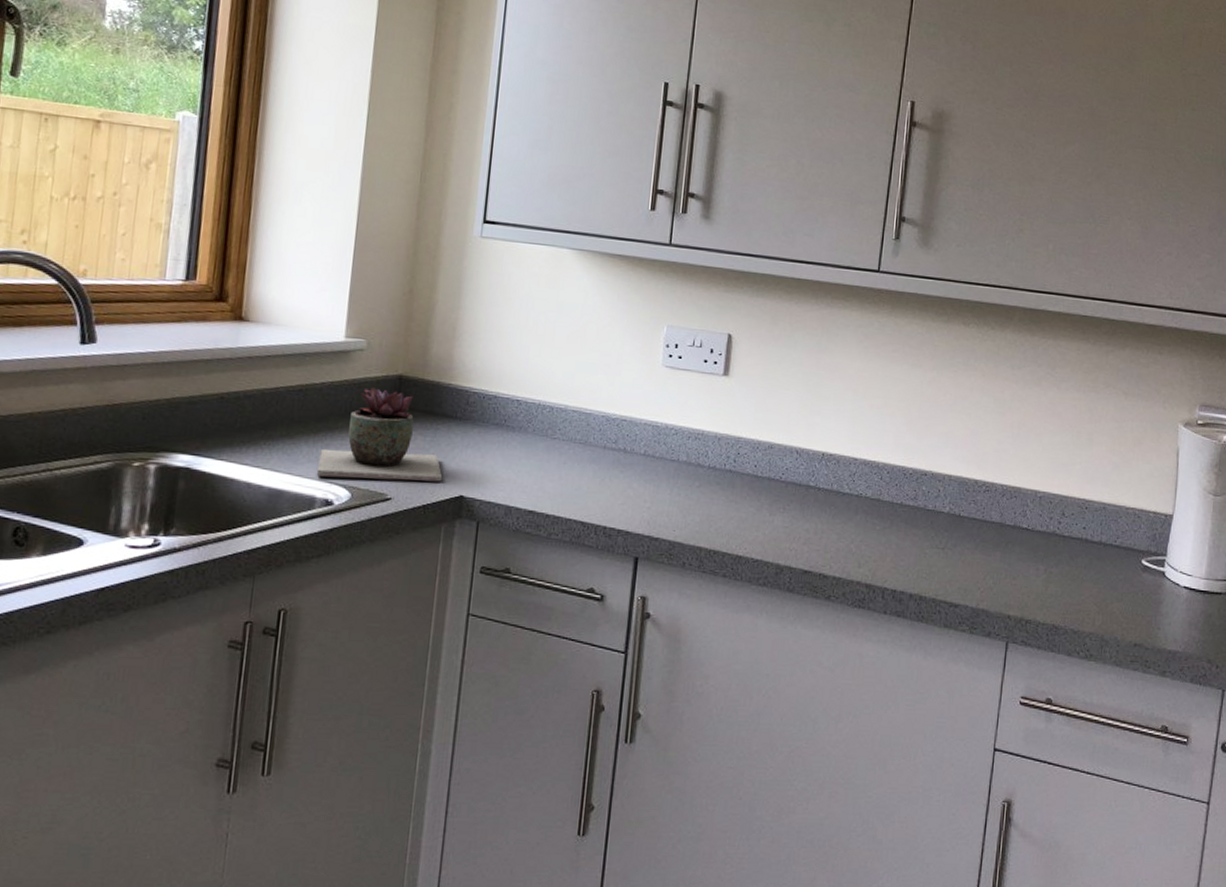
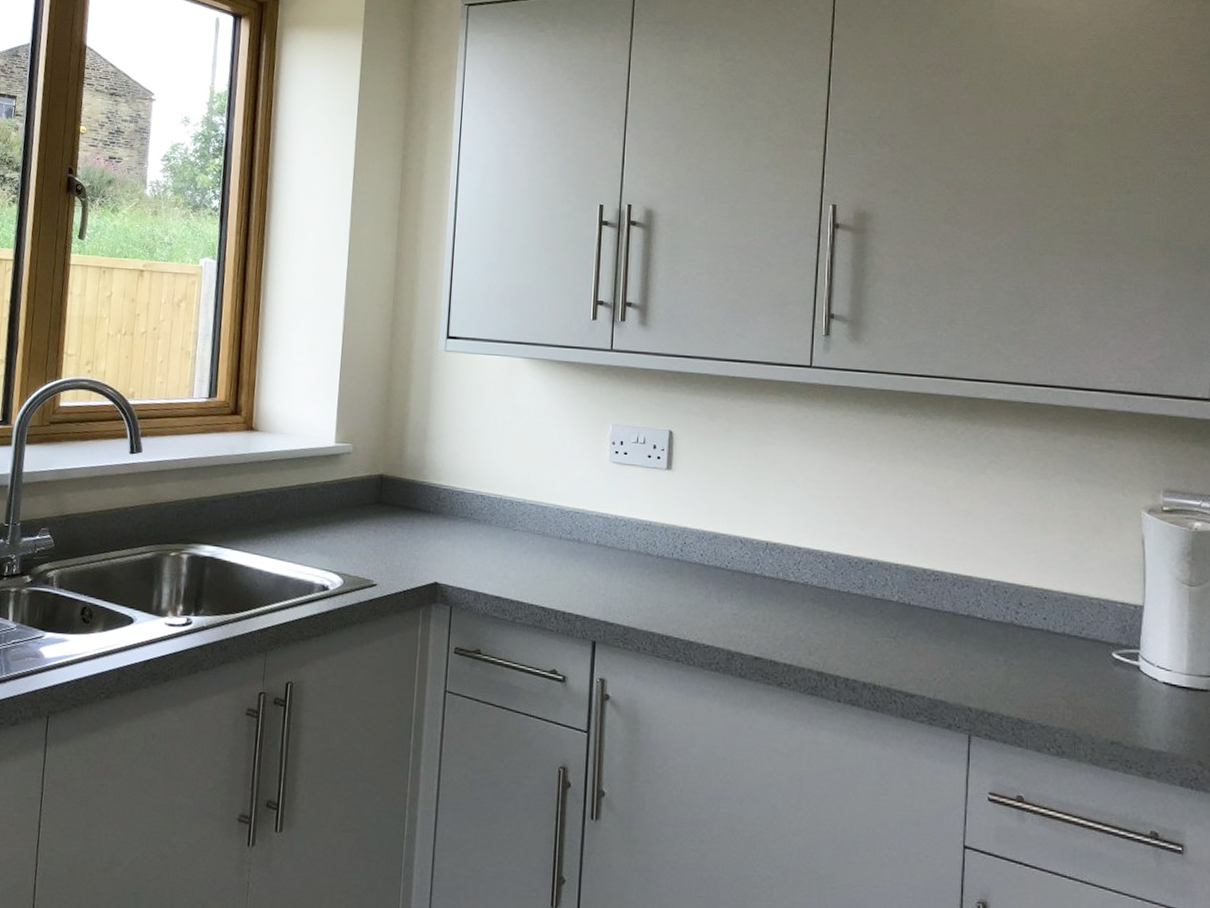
succulent plant: present [316,388,443,482] -> none [314,486,420,570]

